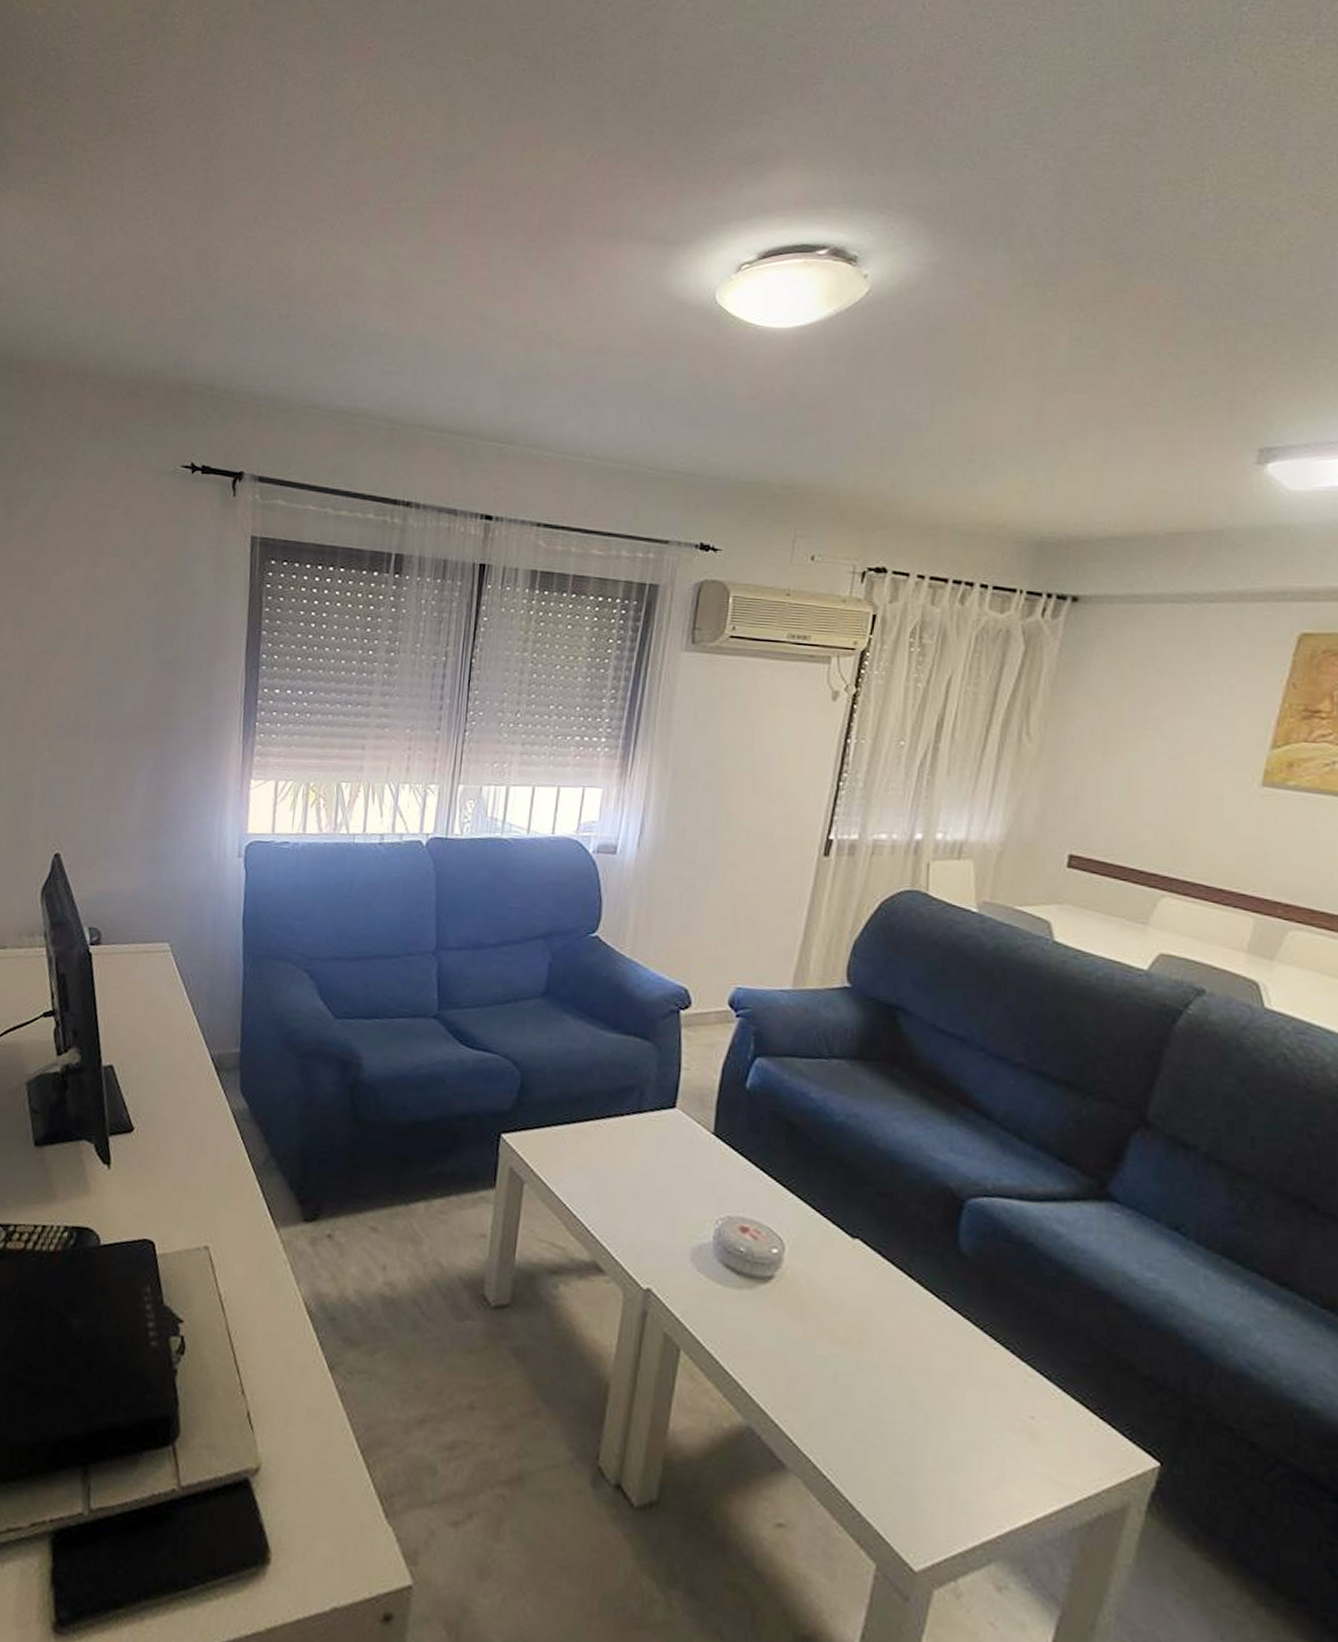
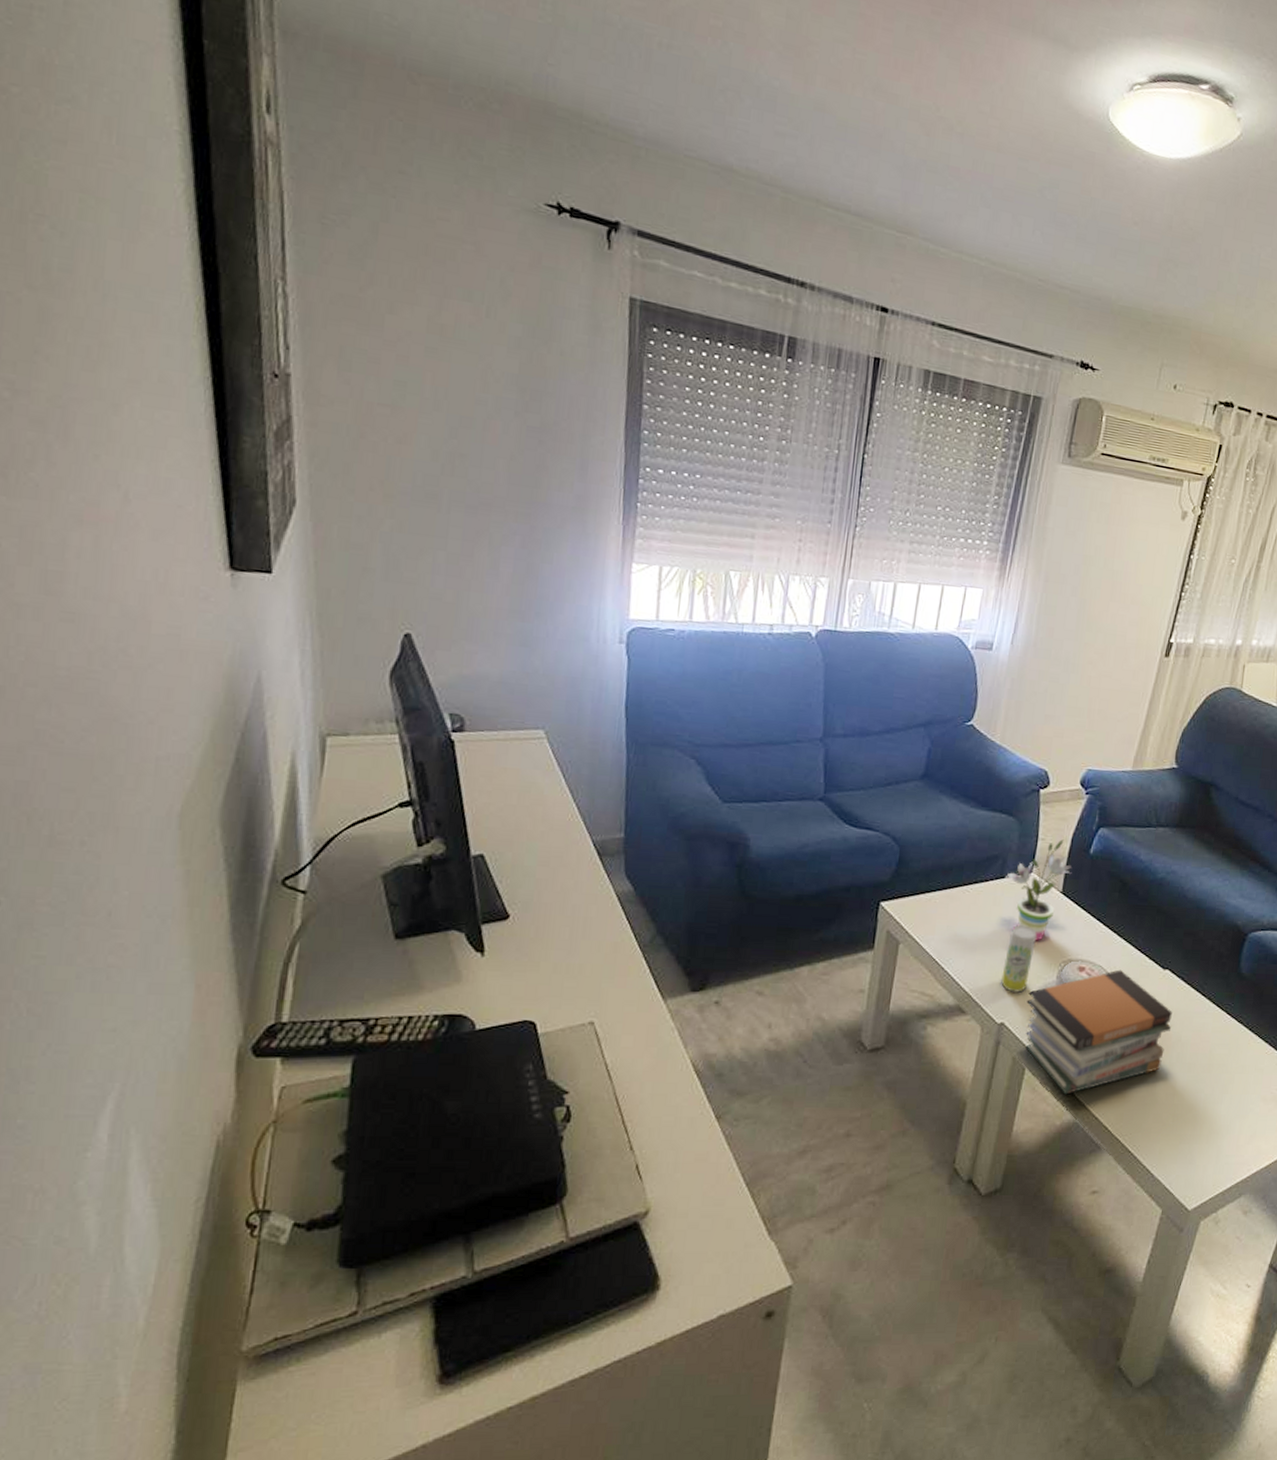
potted plant: none [644,1069,725,1191] -> present [1006,839,1073,941]
beverage can: none [645,1170,685,1254] -> present [1001,925,1037,994]
book stack: none [677,1234,870,1390] -> present [1025,969,1172,1095]

